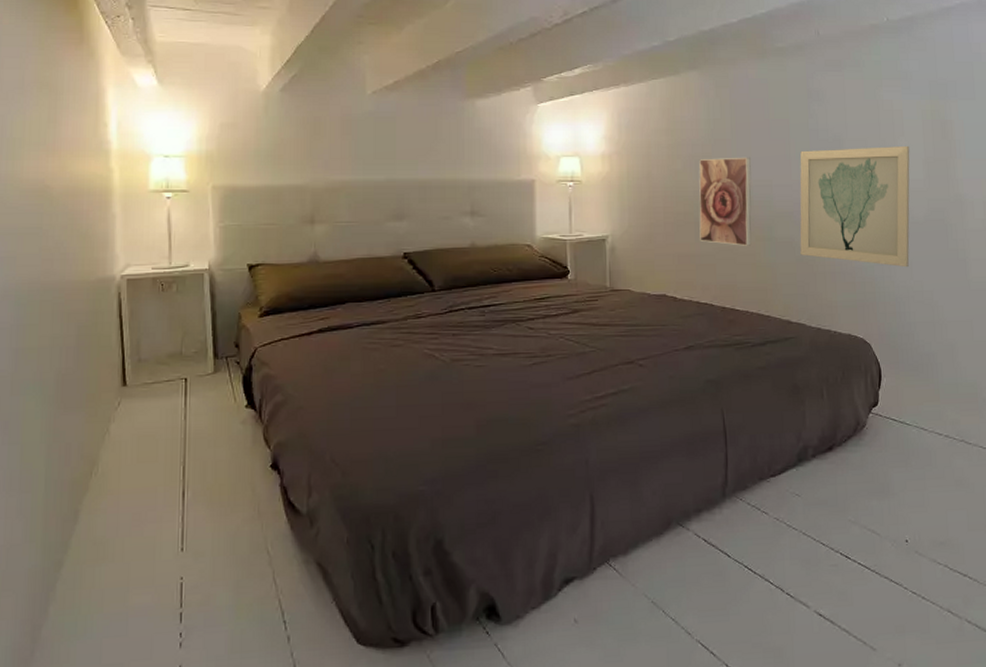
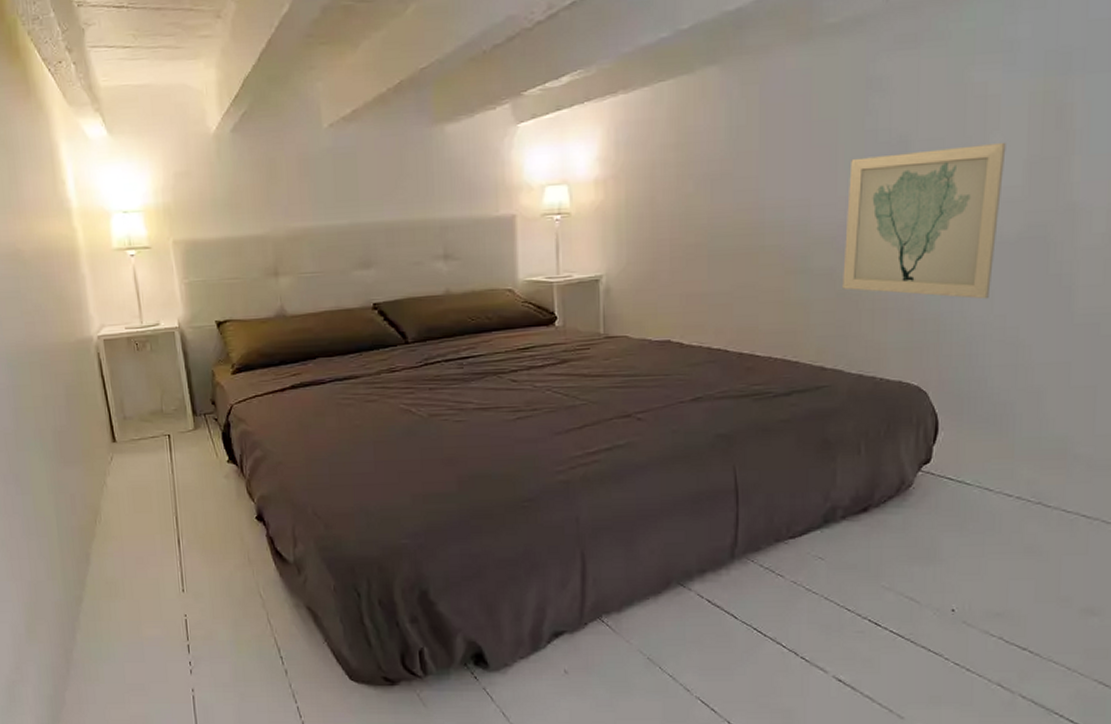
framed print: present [699,157,752,246] -> none [714,171,783,281]

